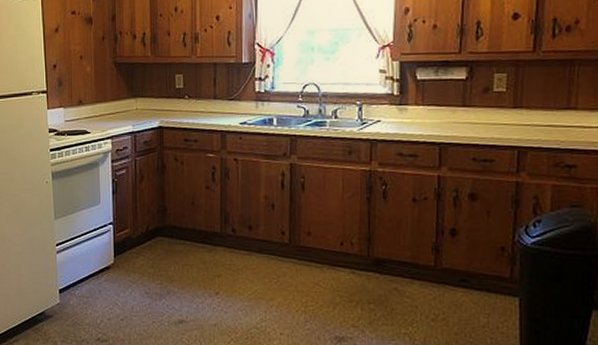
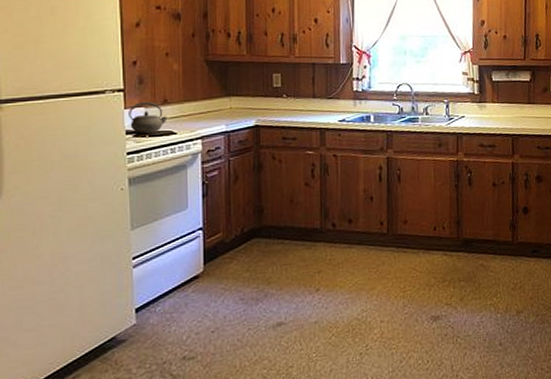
kettle: none [51,102,82,132] -> present [129,102,168,134]

